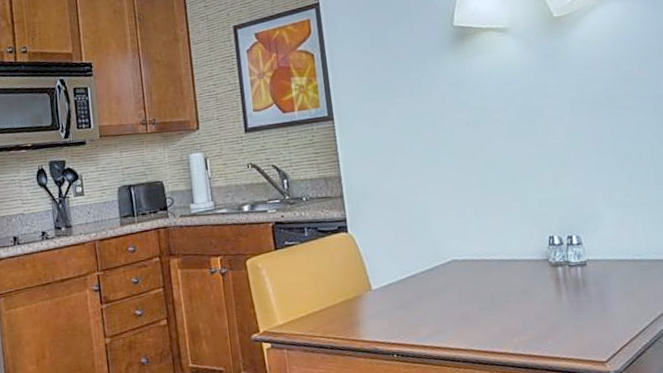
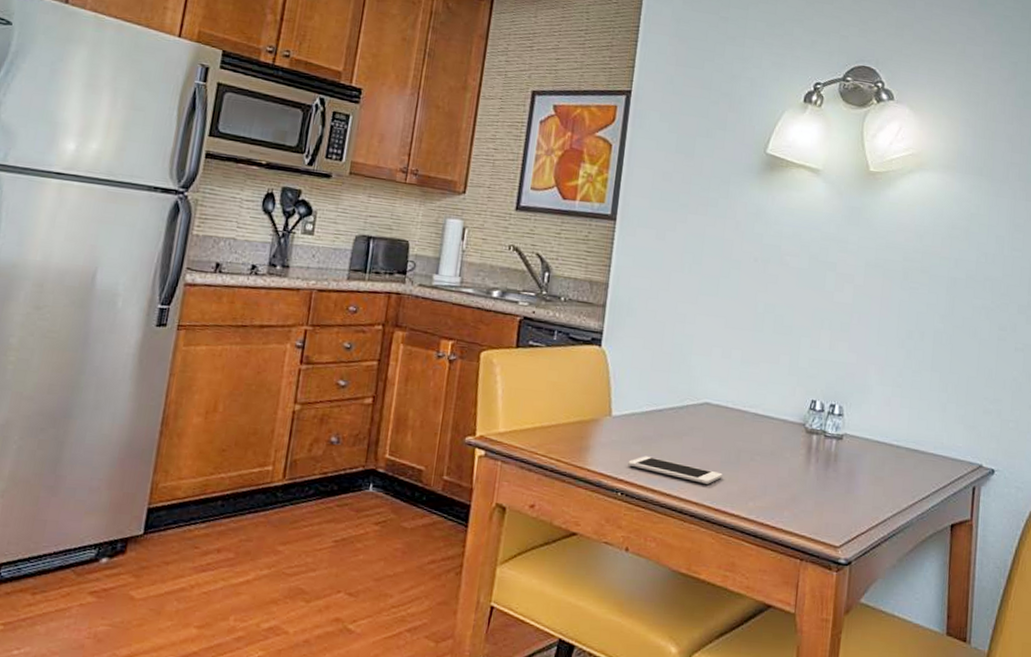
cell phone: none [396,317,484,332] -> present [628,456,723,484]

